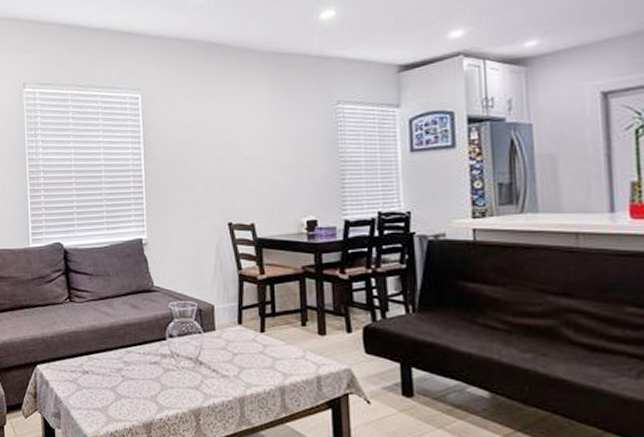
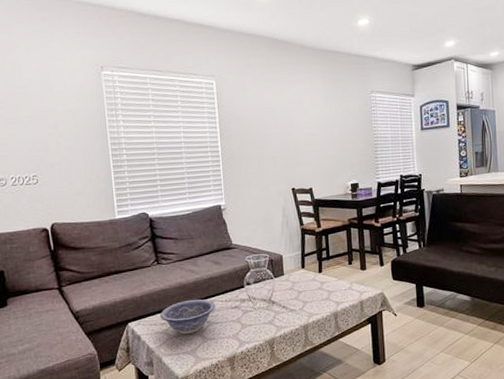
decorative bowl: none [71,347,131,388] -> present [160,299,215,335]

